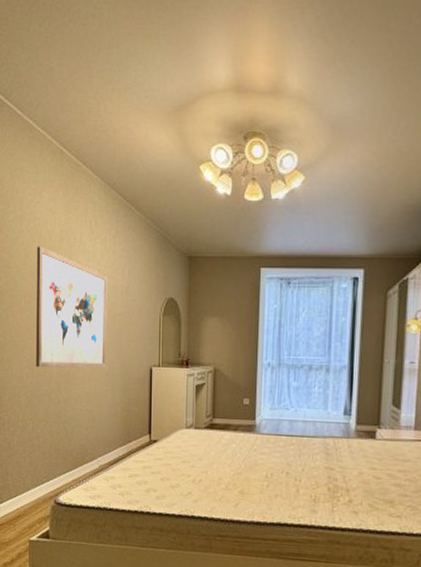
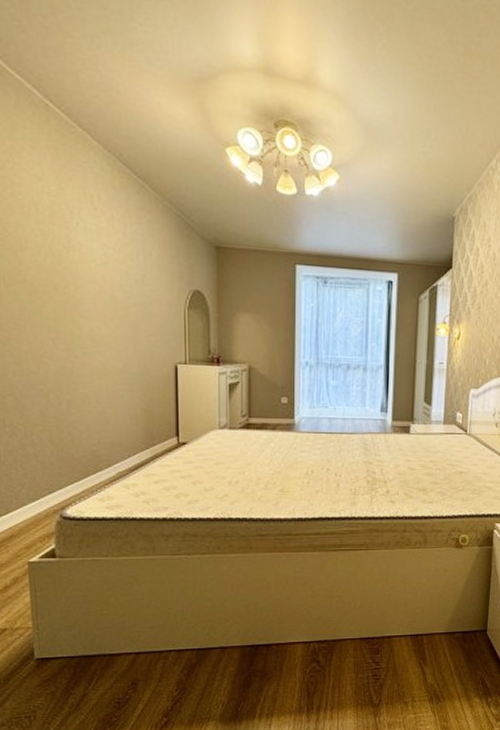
wall art: present [35,246,107,368] -> none [18,218,121,365]

